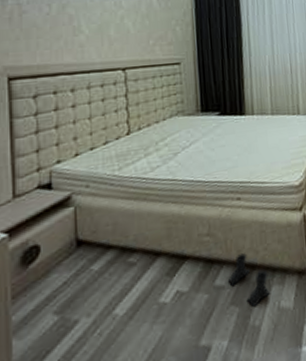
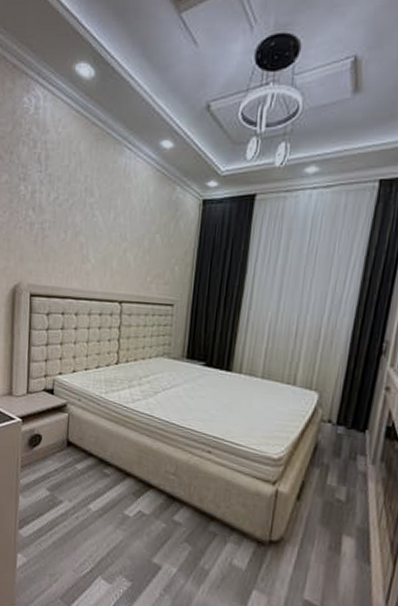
boots: present [227,253,270,307] -> none [185,502,226,553]

